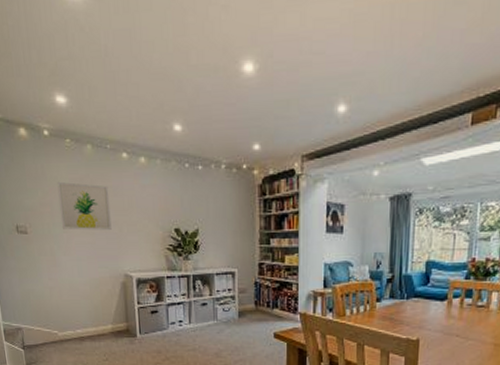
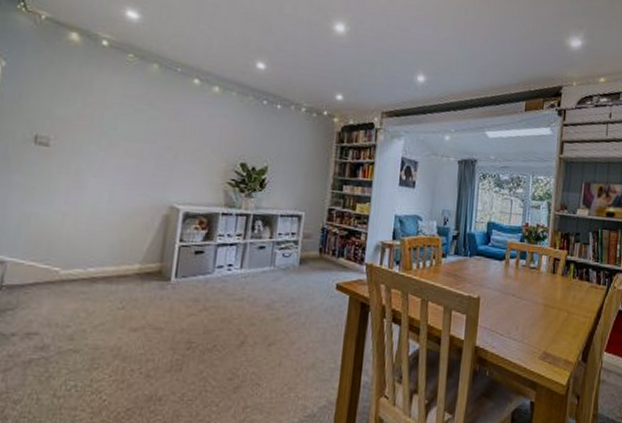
wall art: present [57,181,112,230] -> none [100,95,170,155]

